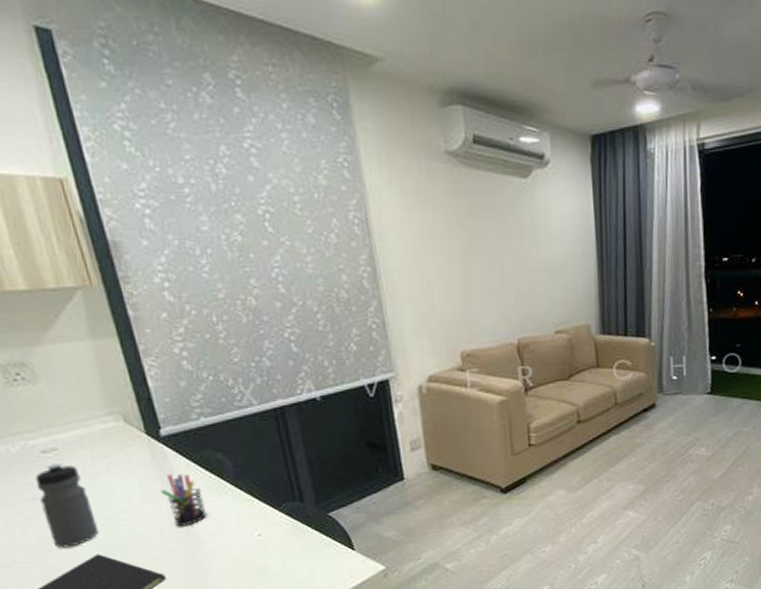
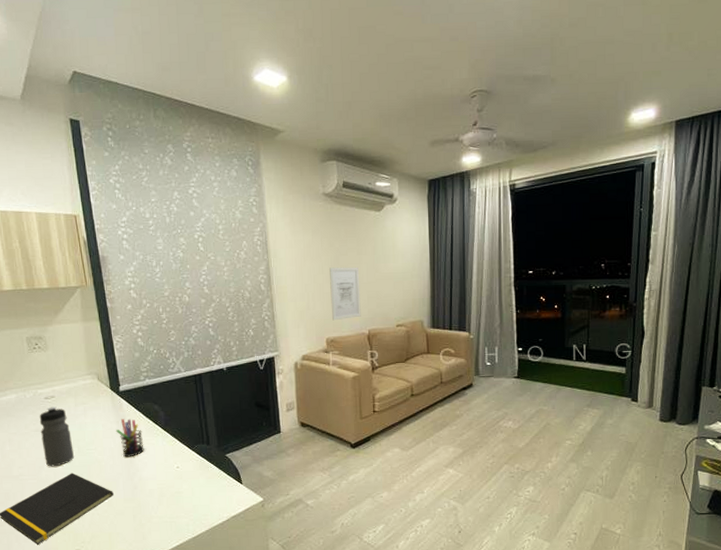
wall art: none [460,254,507,328] -> present [329,267,361,321]

